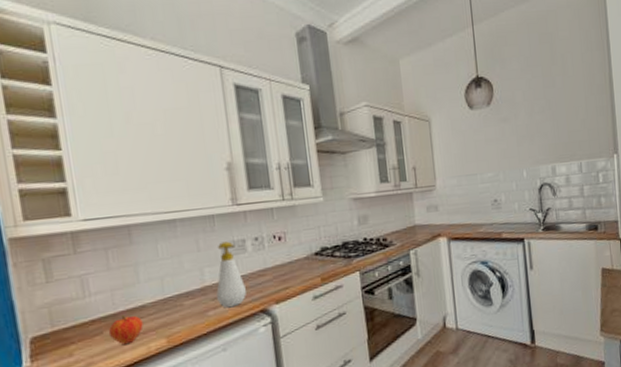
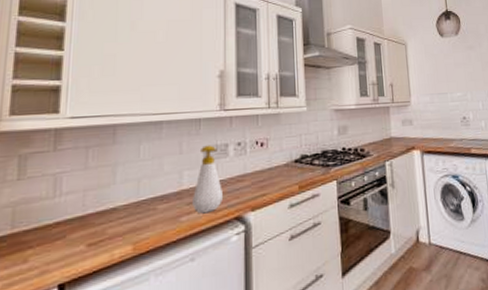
fruit: present [108,315,144,345] -> none [71,218,111,252]

